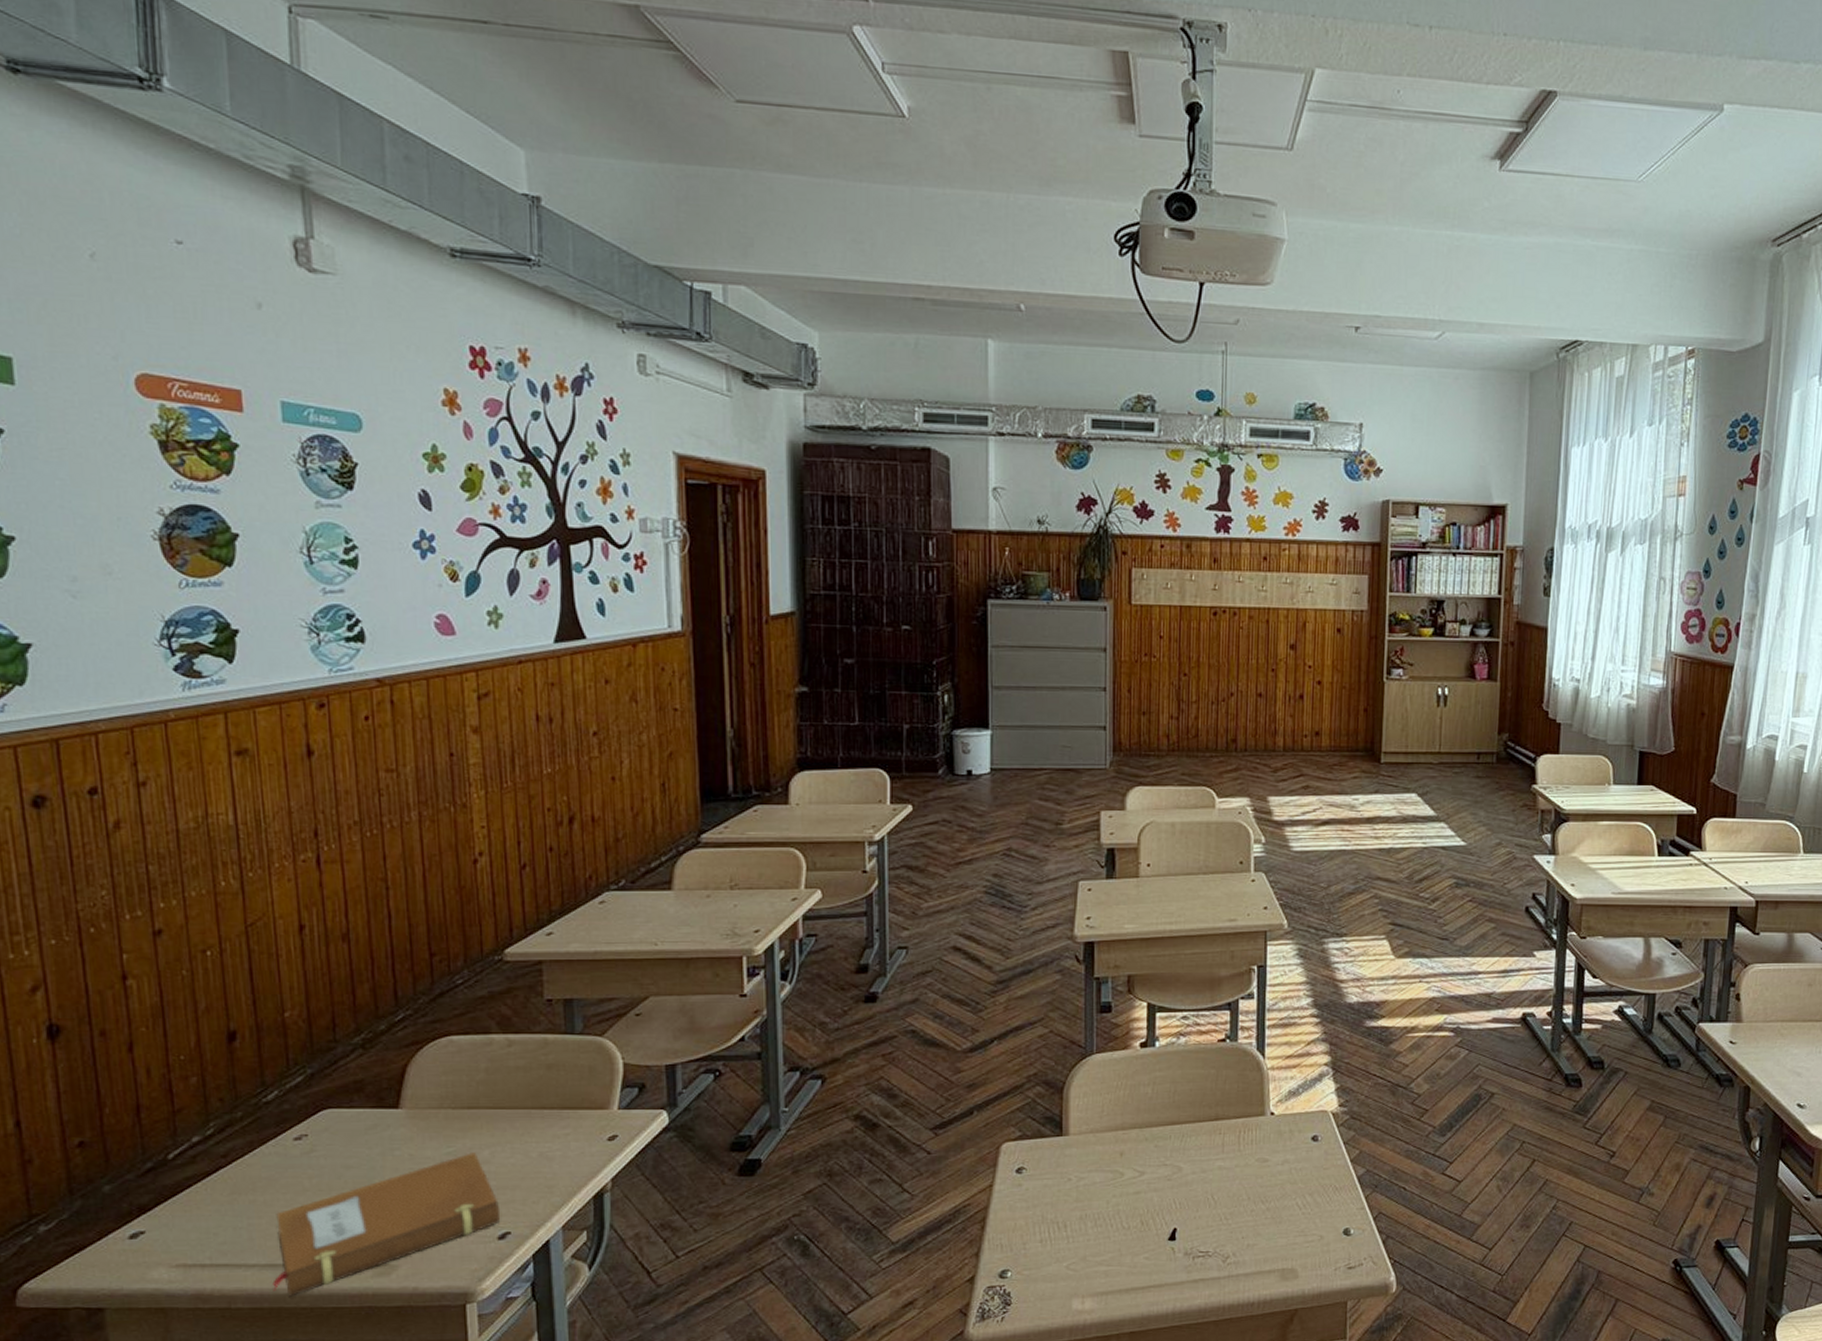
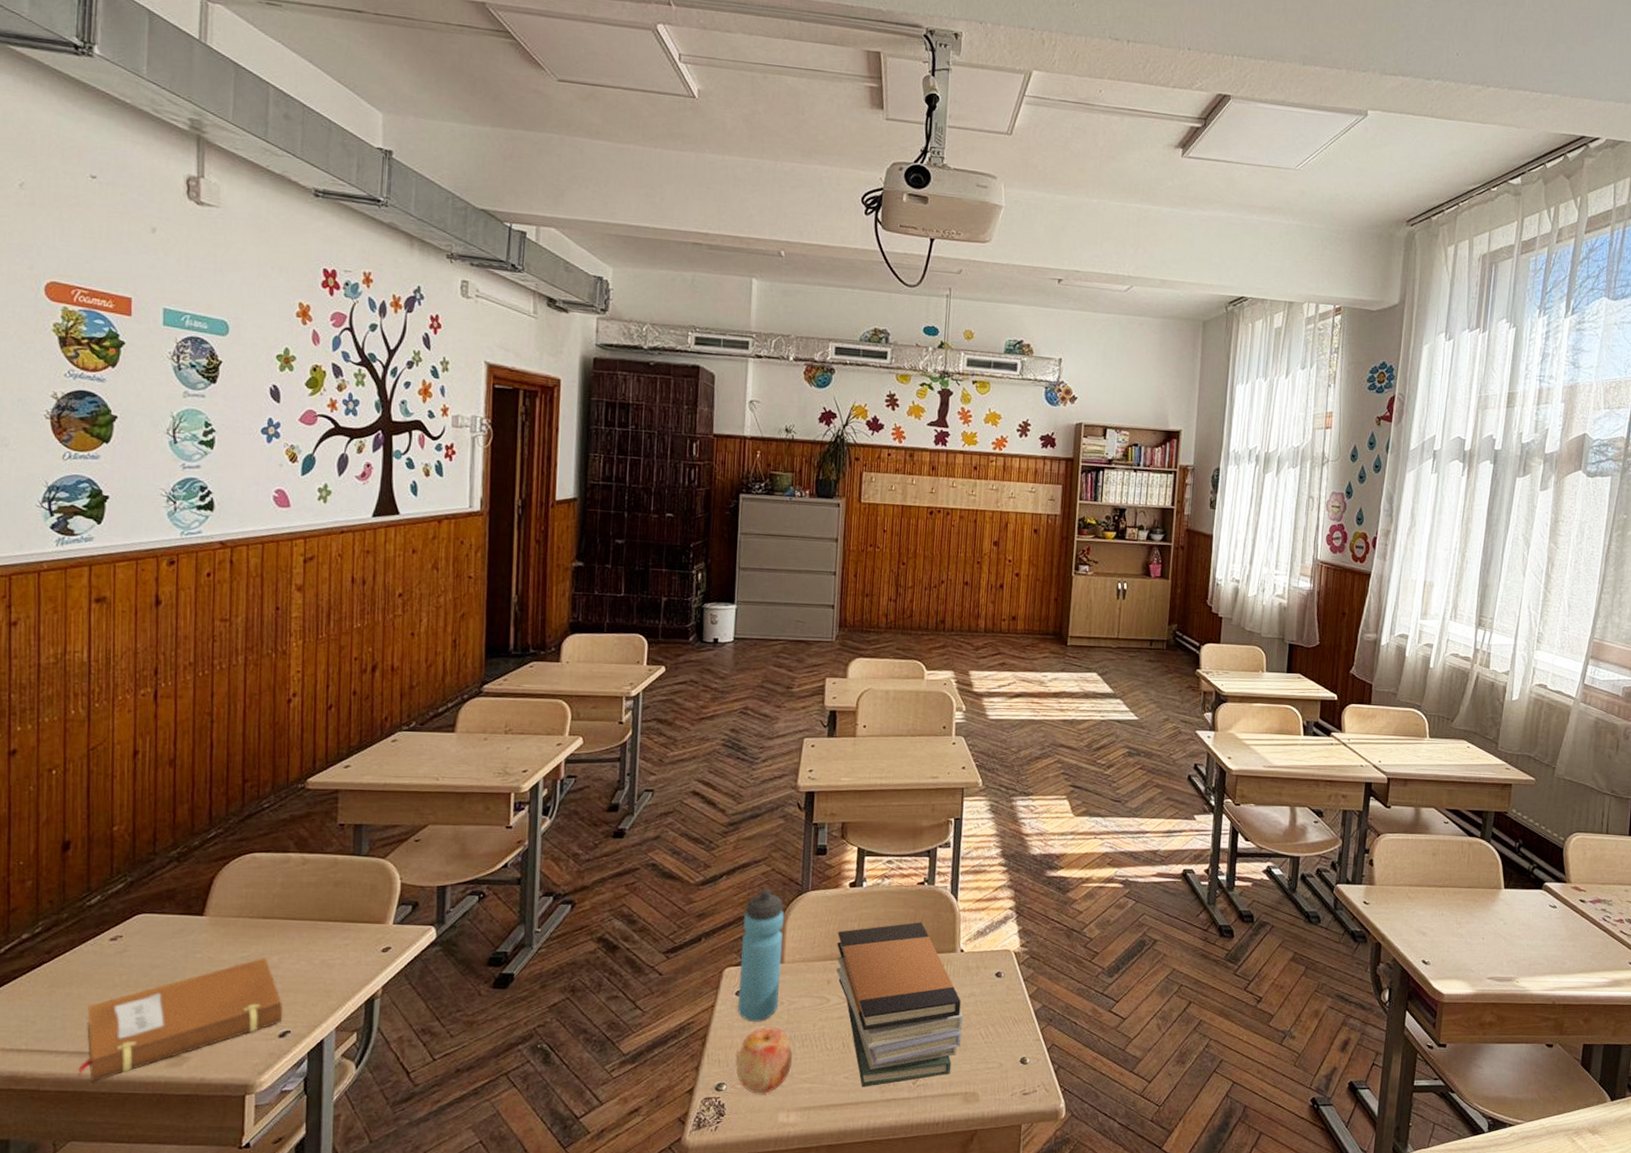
water bottle: none [1020,1054,1067,1201] -> present [738,889,784,1022]
apple: none [1021,1206,1084,1280] -> present [736,1027,792,1094]
book stack: none [1129,1084,1277,1268] -> present [836,922,964,1087]

